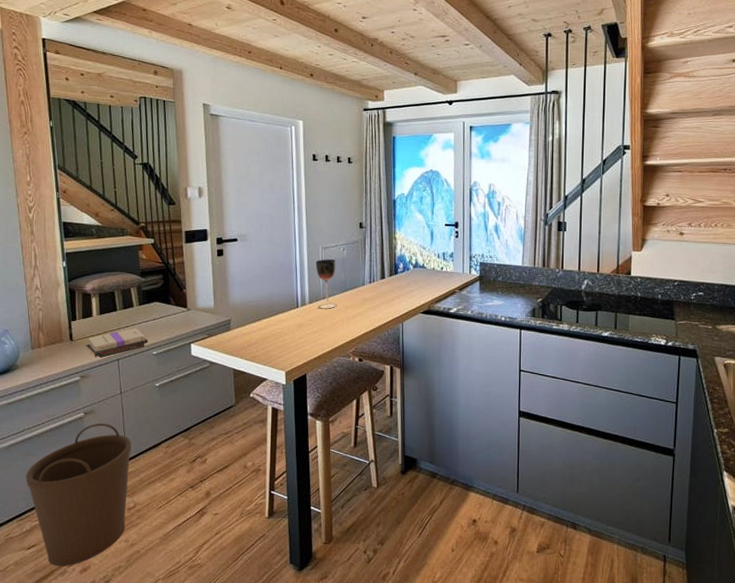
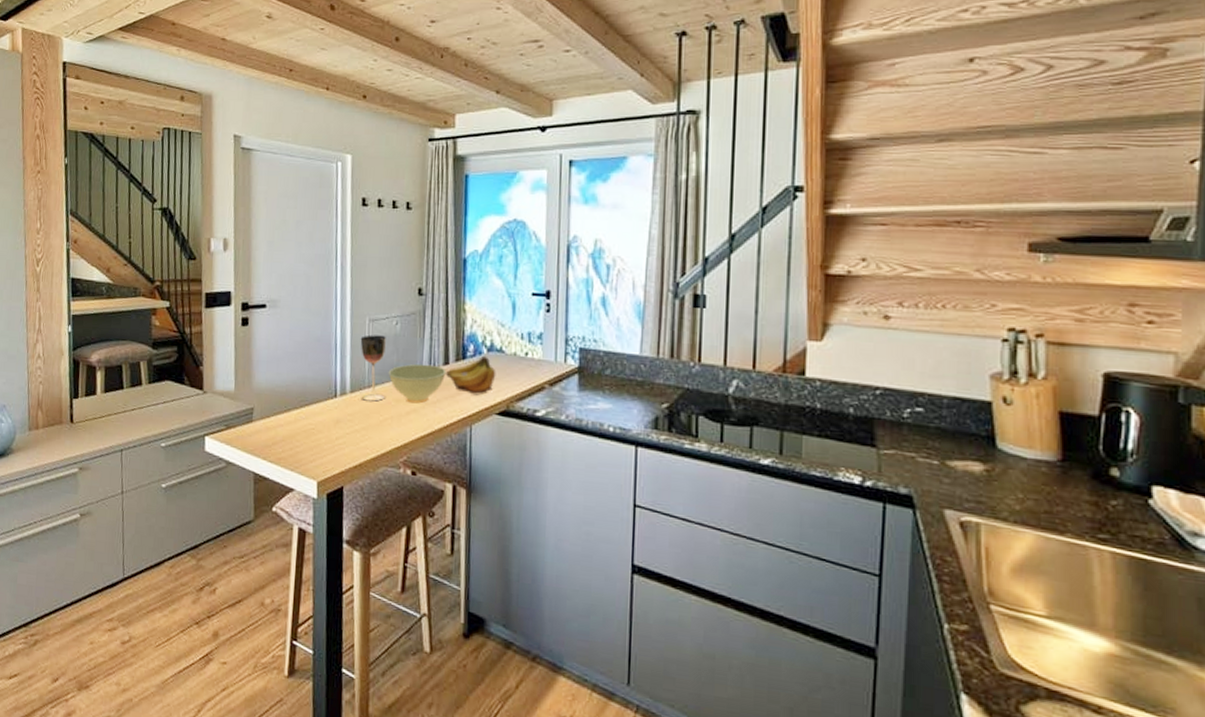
basket: present [25,423,131,567] -> none [12,528,131,707]
books: present [85,328,148,358] -> none [86,411,157,447]
bowl: none [338,279,383,309] -> present [388,363,447,404]
fruit: none [382,271,420,300] -> present [445,355,496,395]

